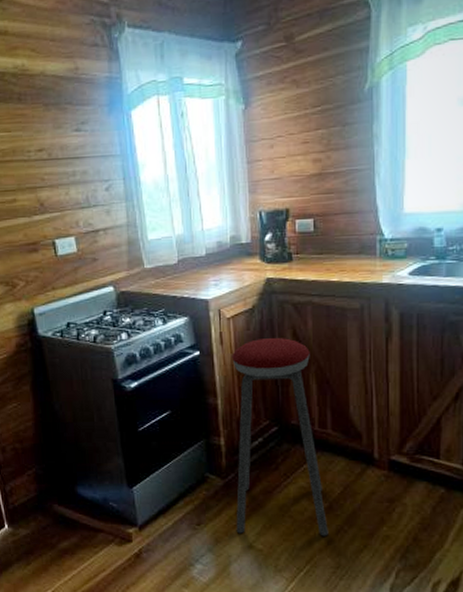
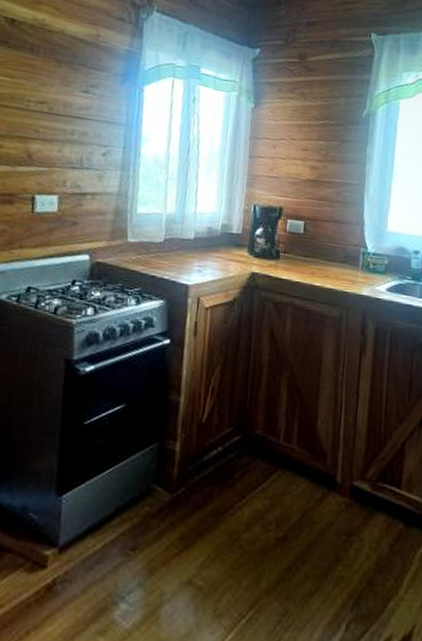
music stool: present [232,338,329,536] -> none [175,334,285,574]

